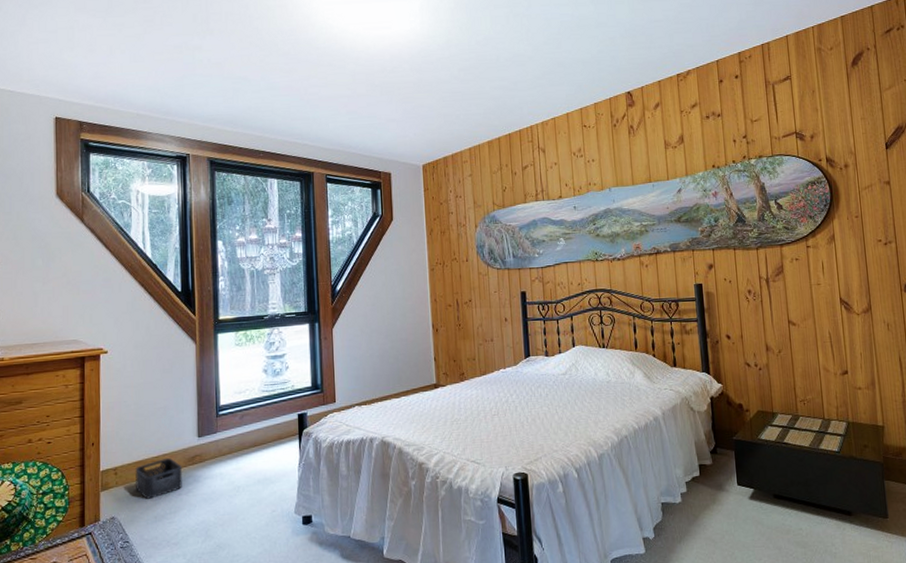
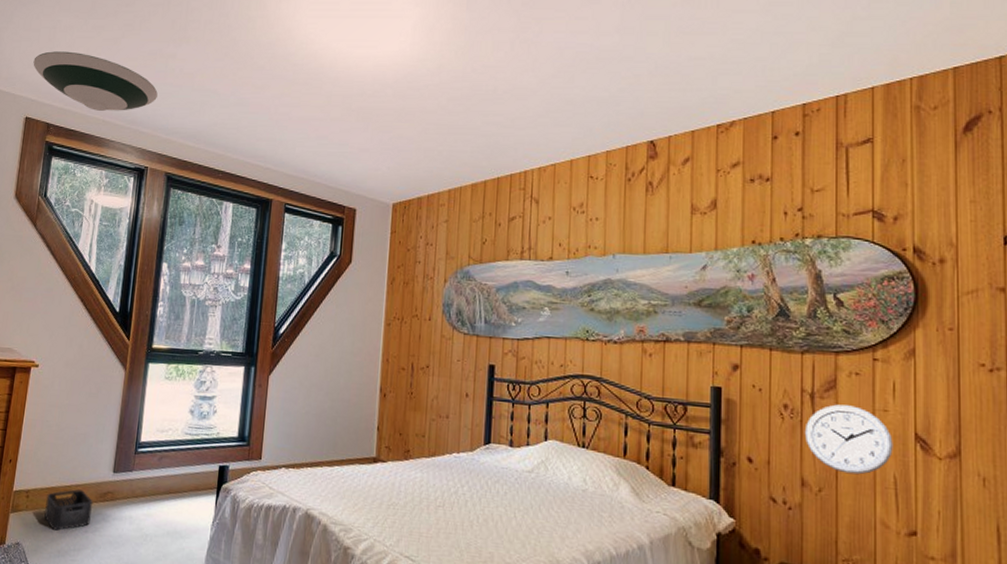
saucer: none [55,50,189,105] -> present [33,51,158,111]
wall clock: none [764,284,827,336] -> present [804,404,893,475]

